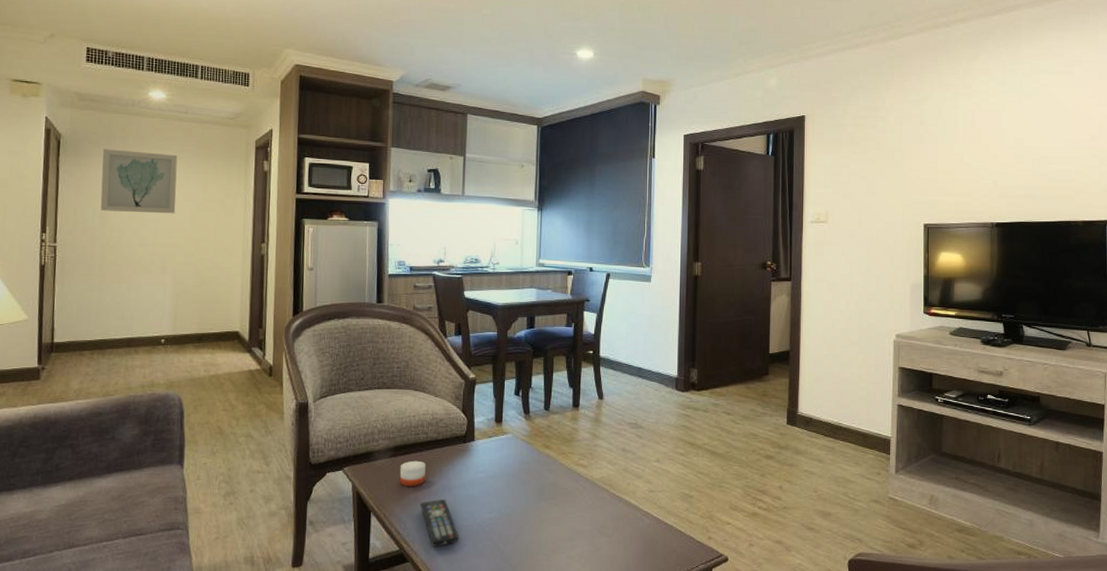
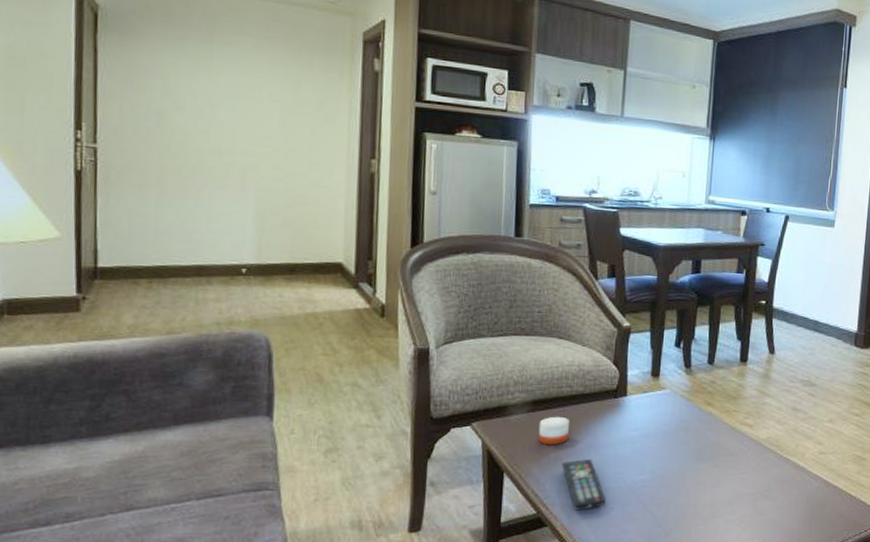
wall art: present [100,149,178,214] -> none [156,28,260,117]

